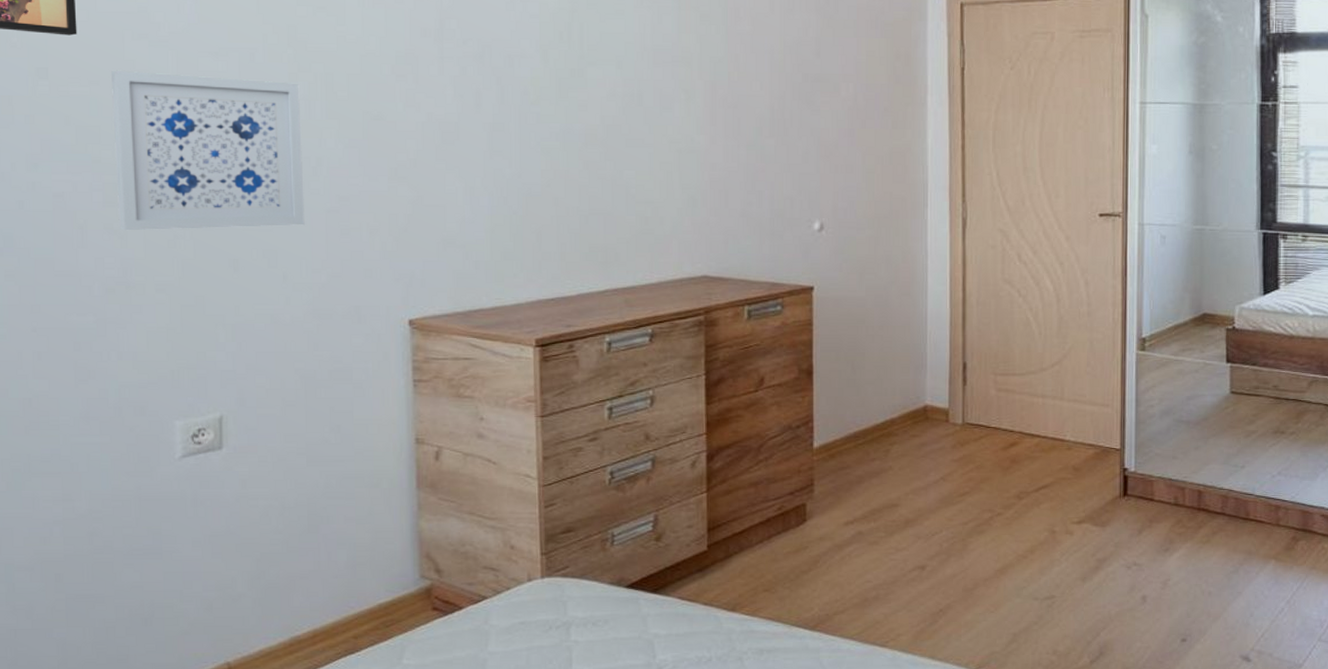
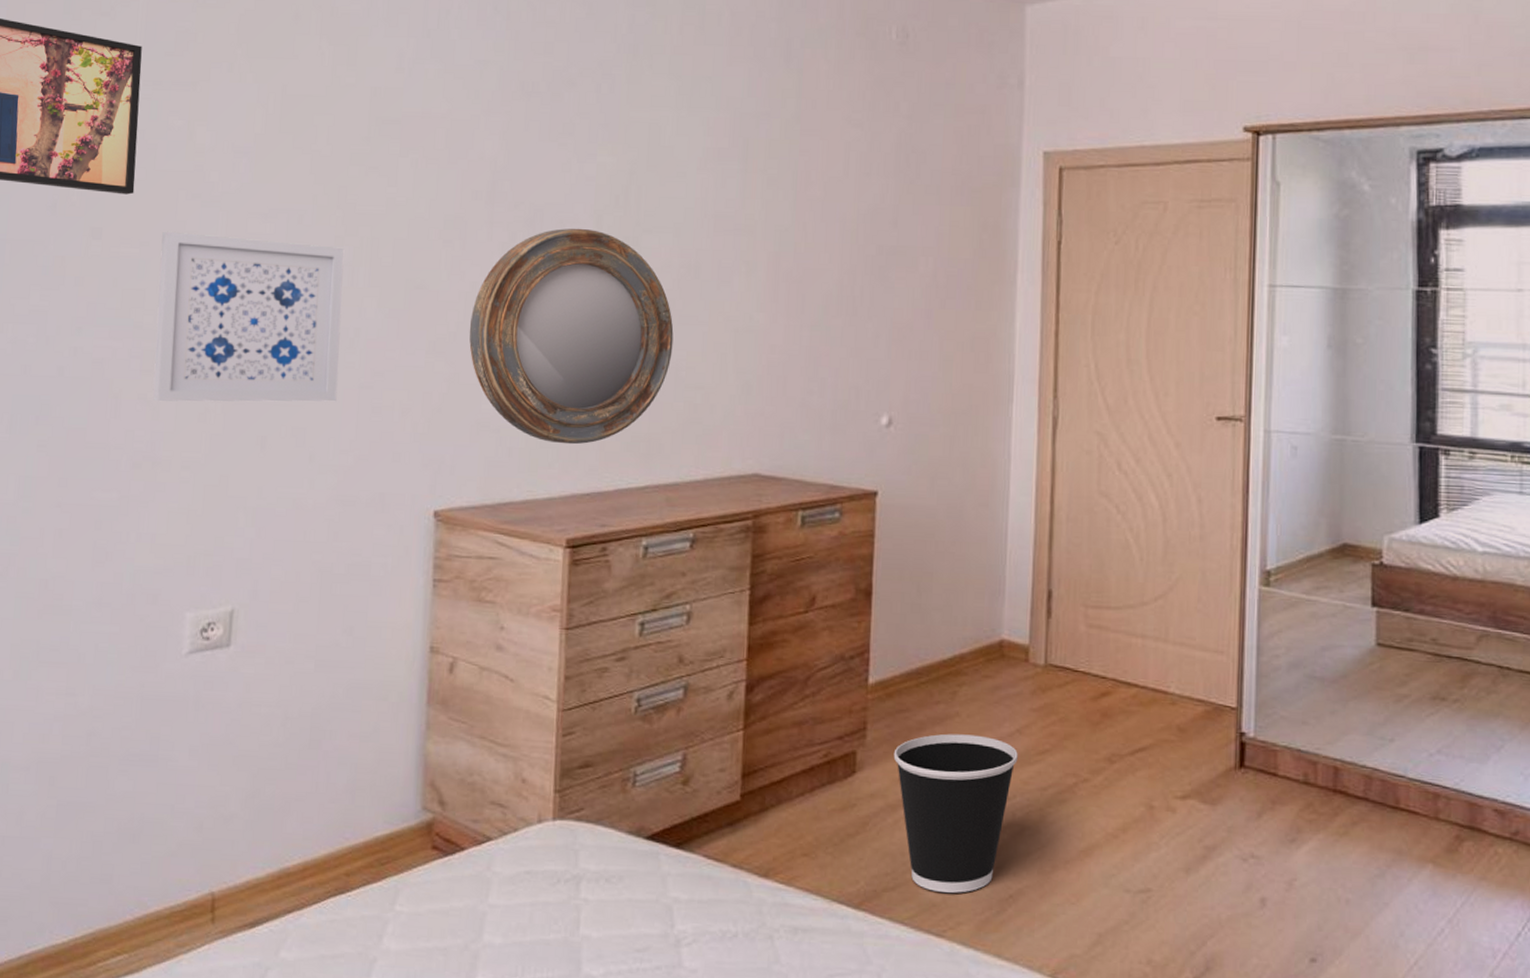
home mirror: none [428,62,622,256] -> present [469,228,674,445]
wastebasket: none [838,484,943,611] -> present [893,733,1018,893]

